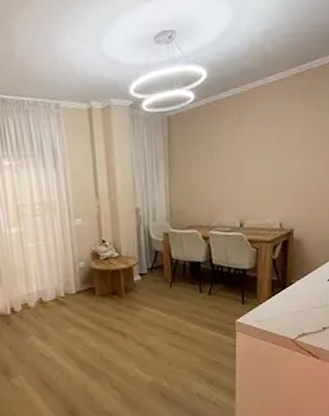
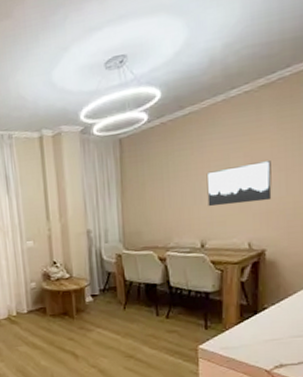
wall art: none [246,146,300,188] -> present [206,161,272,207]

